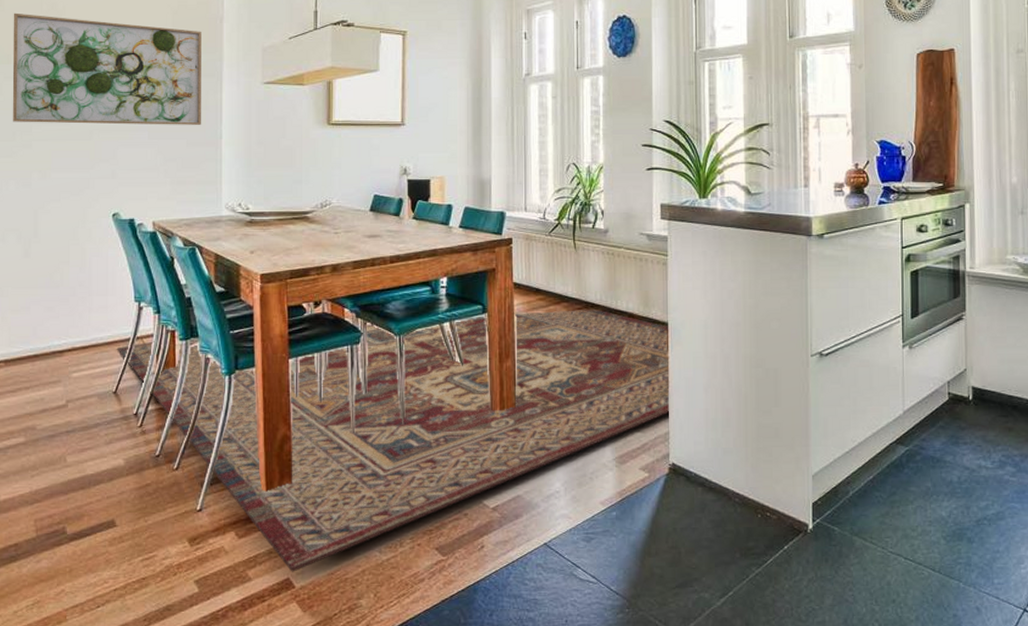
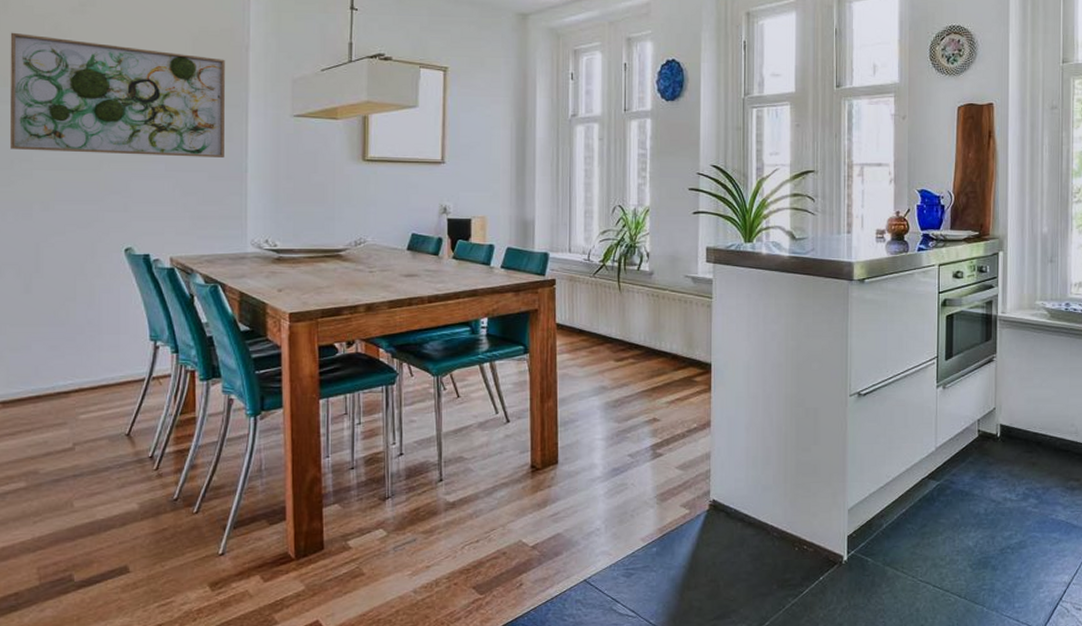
rug: present [117,309,670,572] -> none [131,350,712,614]

